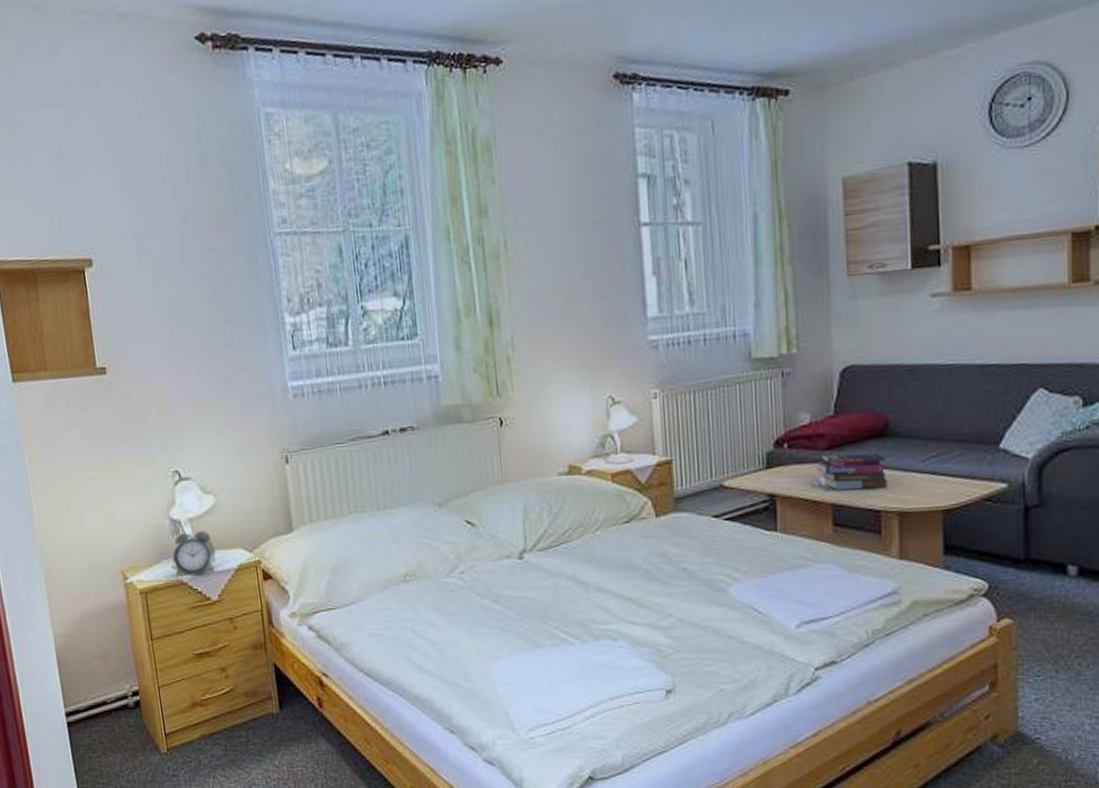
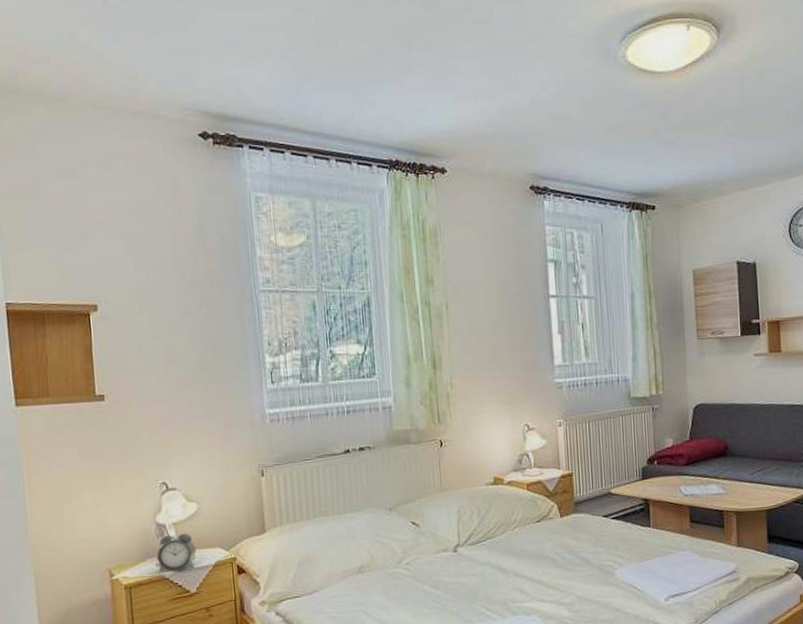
books: present [817,453,887,491] -> none [678,468,728,496]

